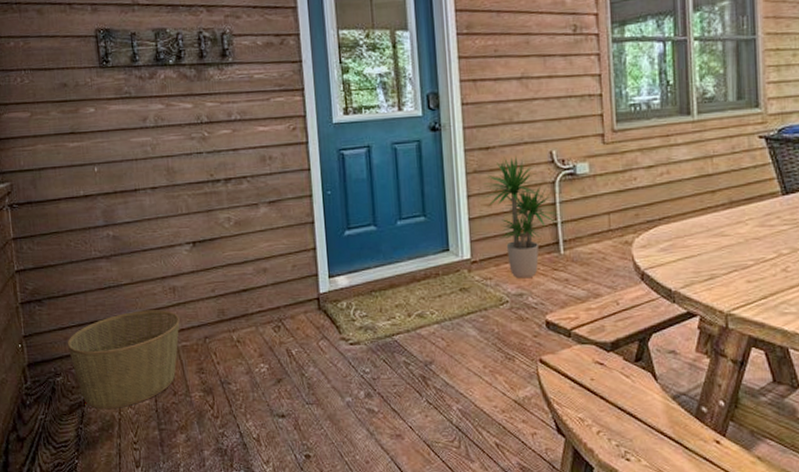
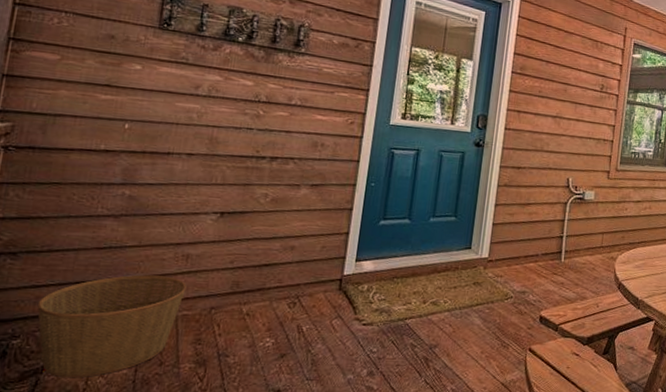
potted plant: present [481,156,561,279] -> none [507,176,567,279]

